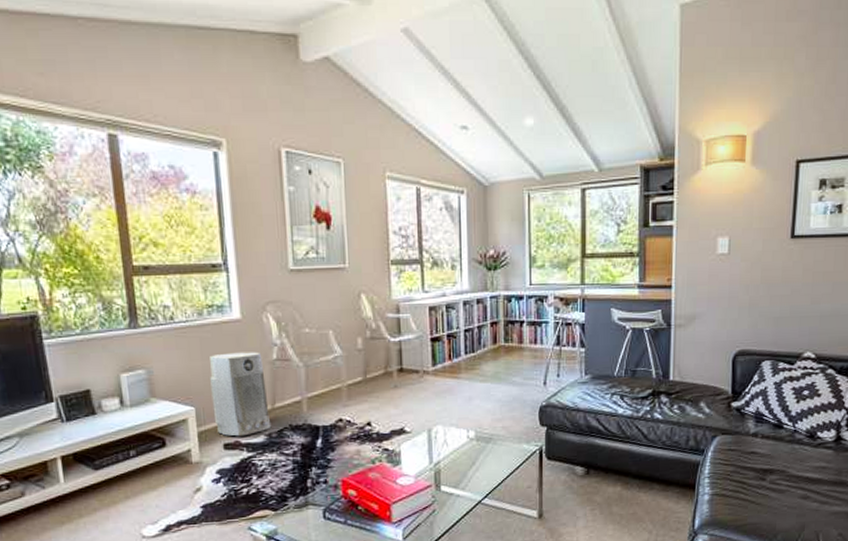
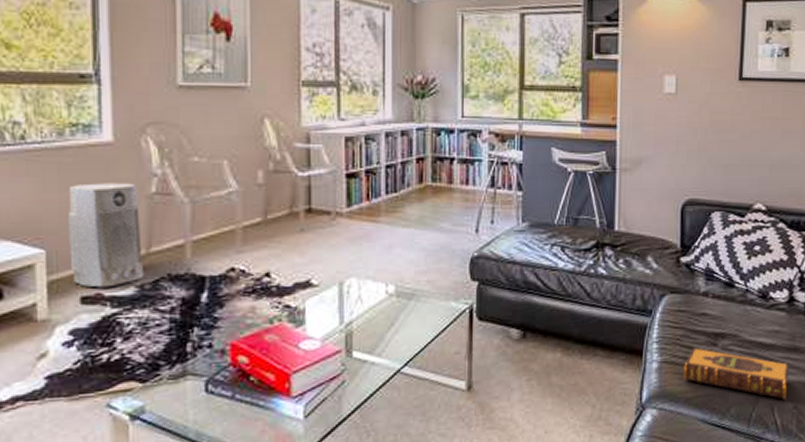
hardback book: none [733,482,835,528] -> present [683,347,789,400]

